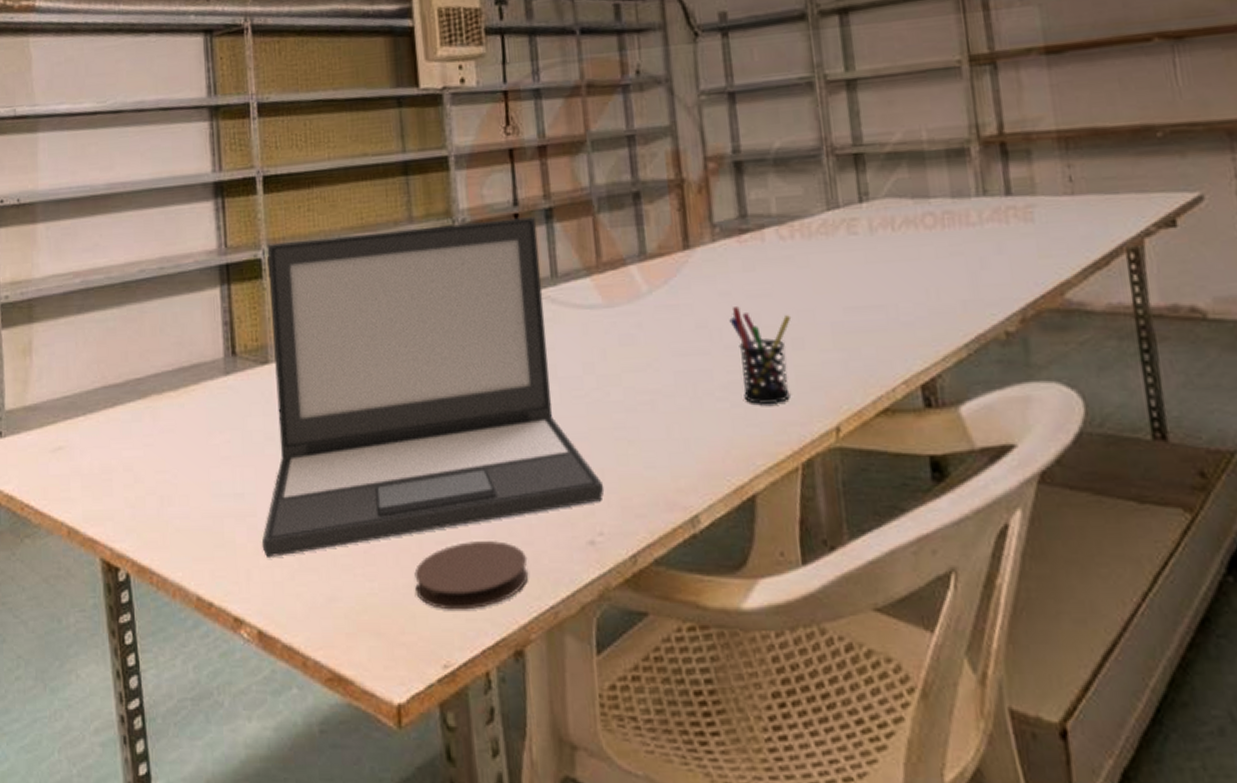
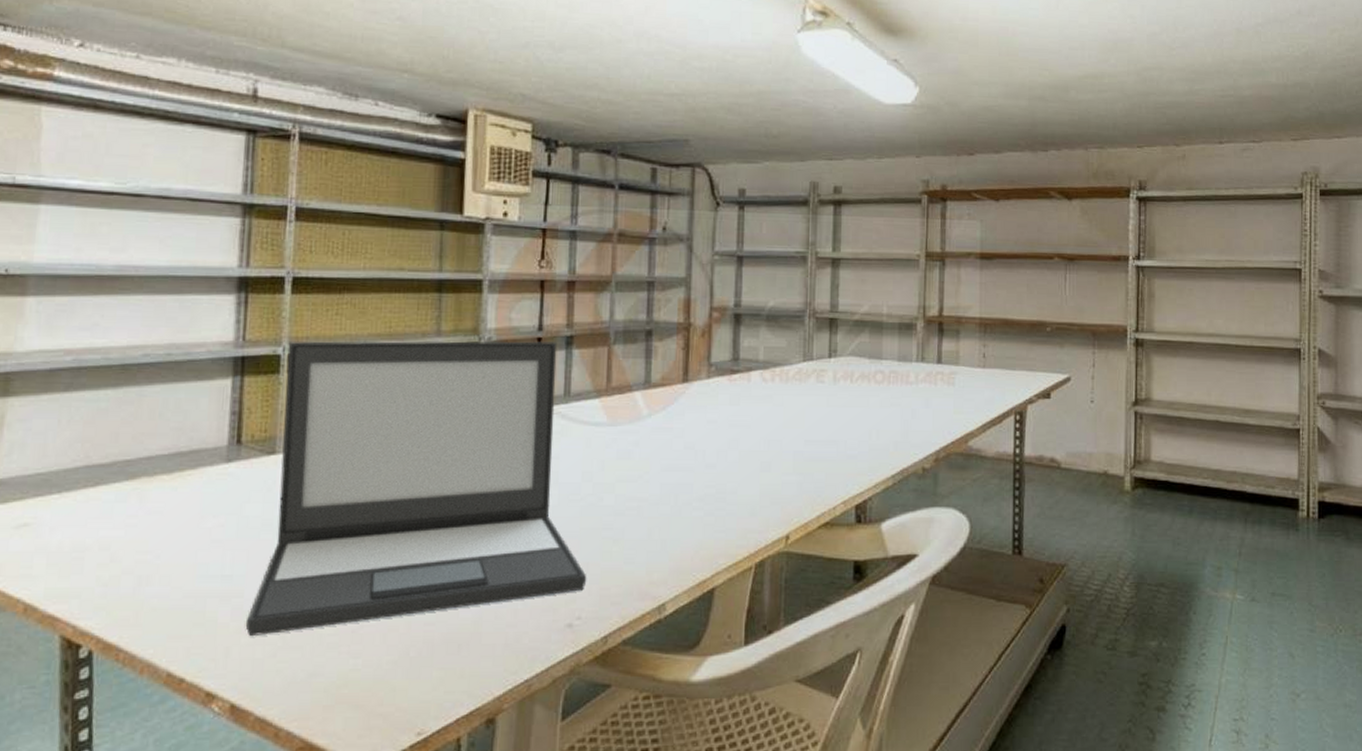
coaster: present [414,540,529,610] -> none [399,622,510,684]
pen holder: present [729,307,792,404] -> none [713,433,763,514]

